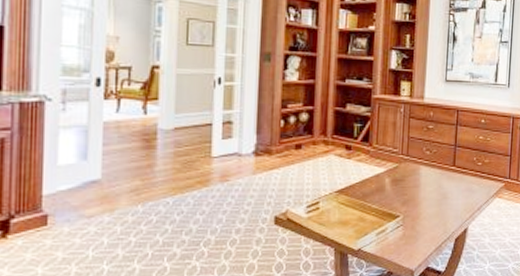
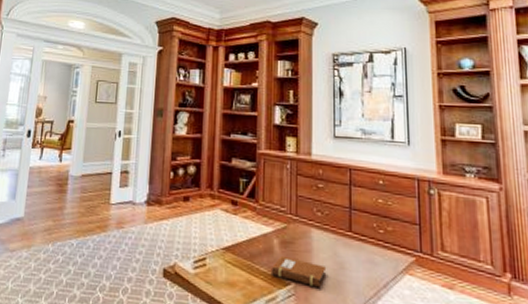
notebook: none [381,192,432,216] -> present [270,255,327,287]

